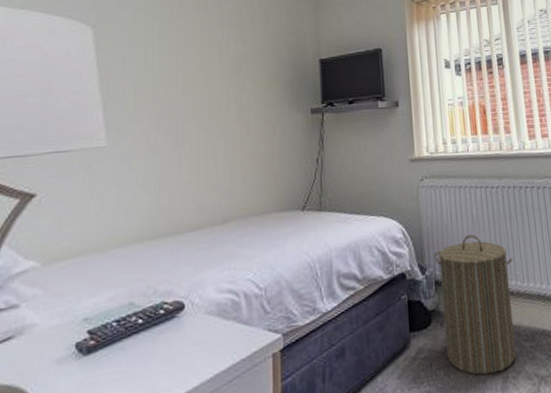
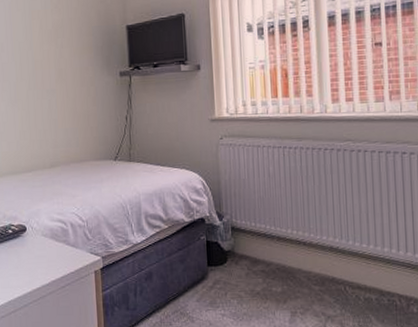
laundry hamper: present [434,234,516,376] -> none [231,189,307,308]

